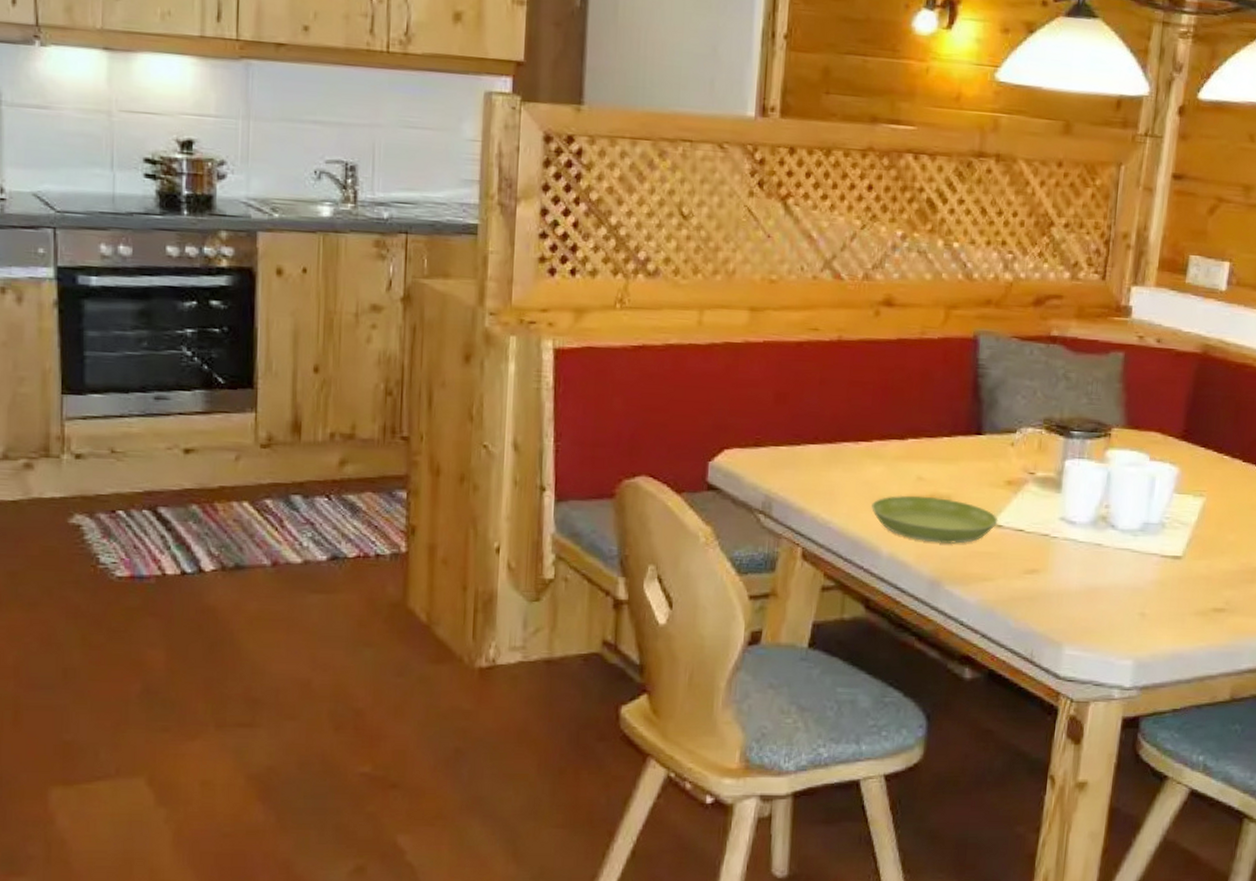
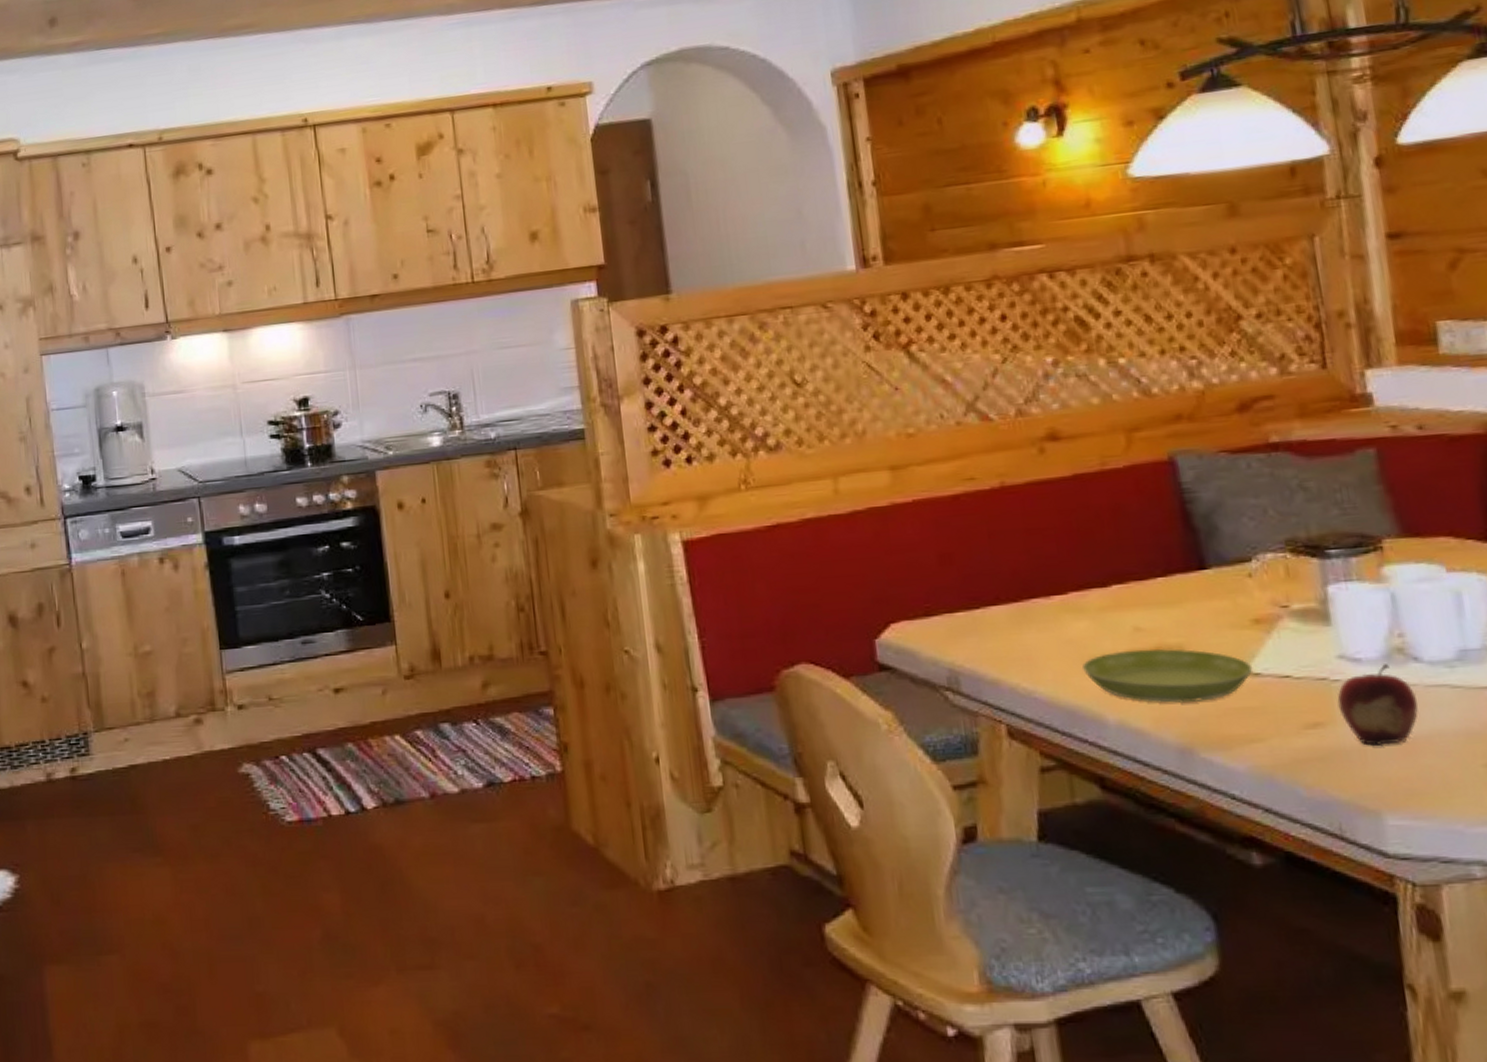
fruit: none [1051,528,1107,592] -> present [1337,664,1419,746]

